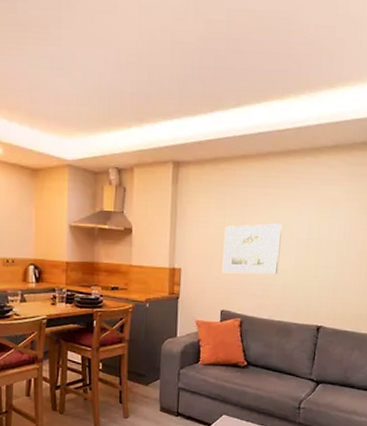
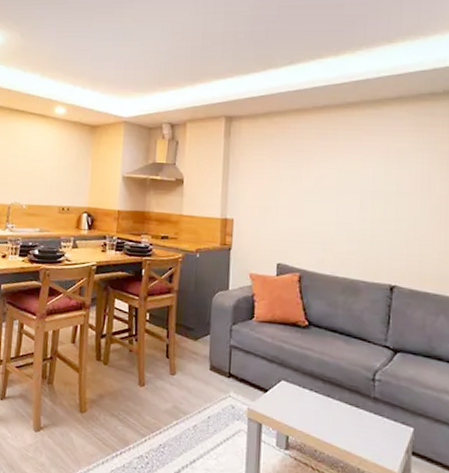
wall art: present [222,223,282,274] -> none [278,175,343,227]

